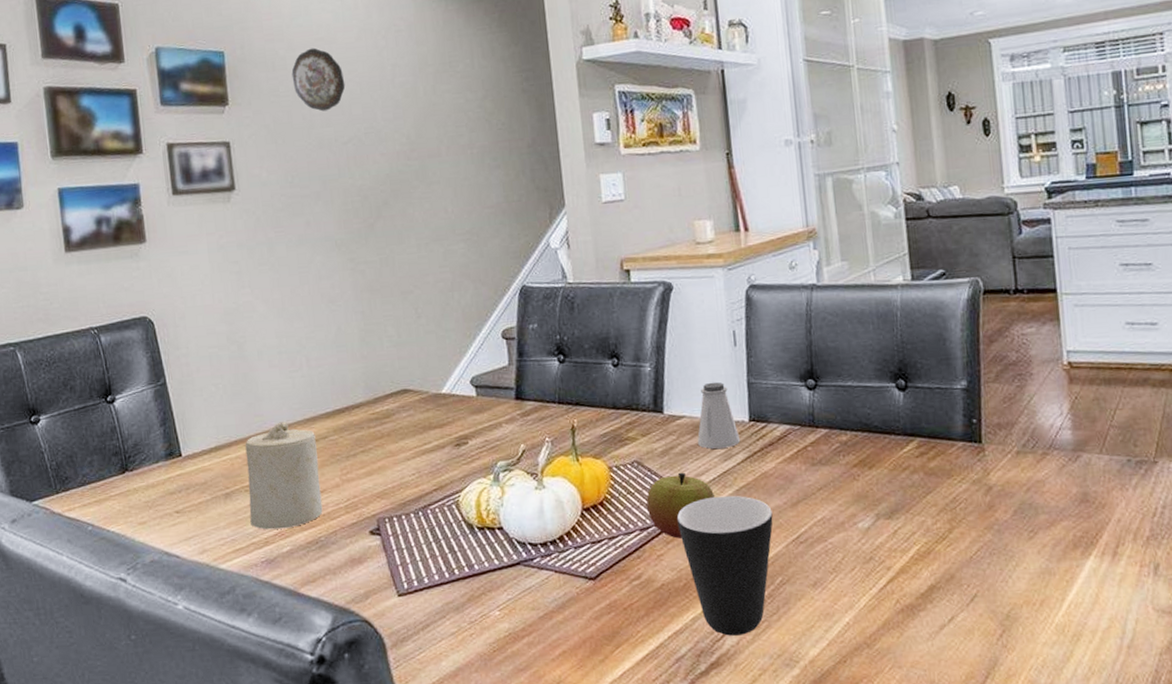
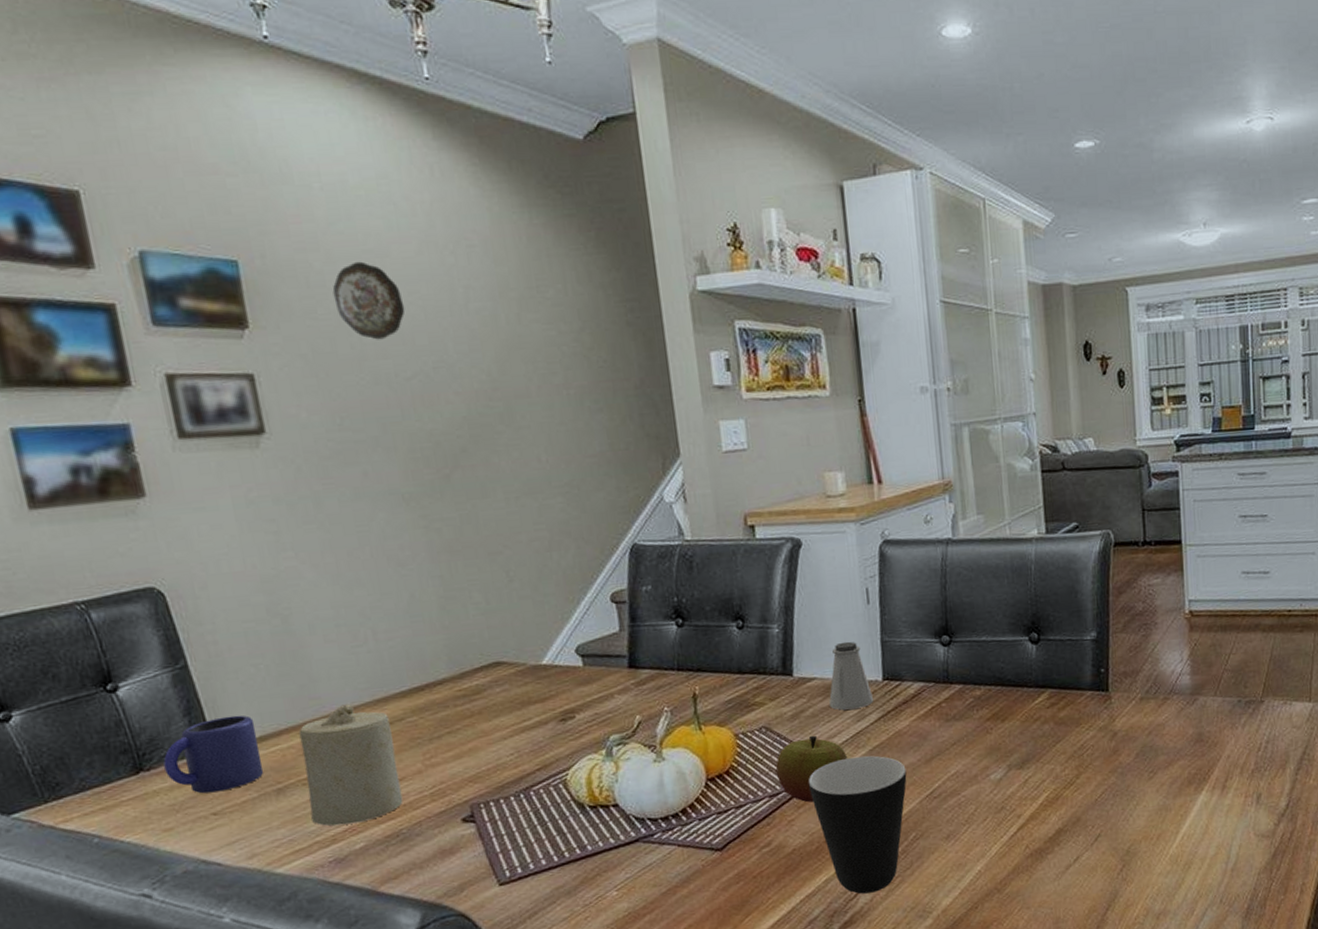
mug: none [143,427,217,494] -> present [163,715,264,794]

